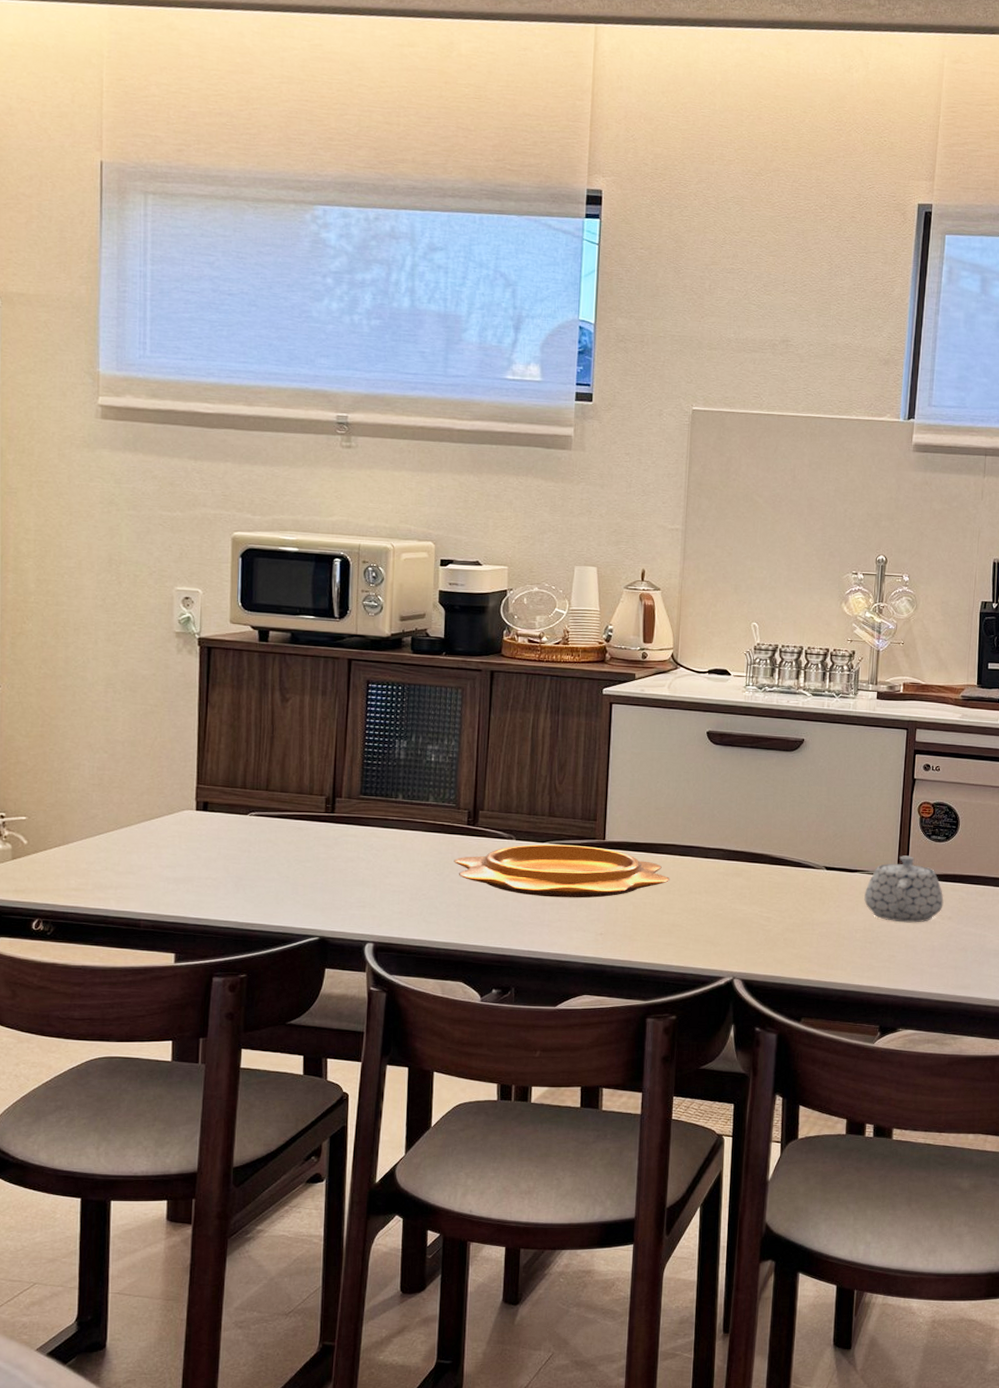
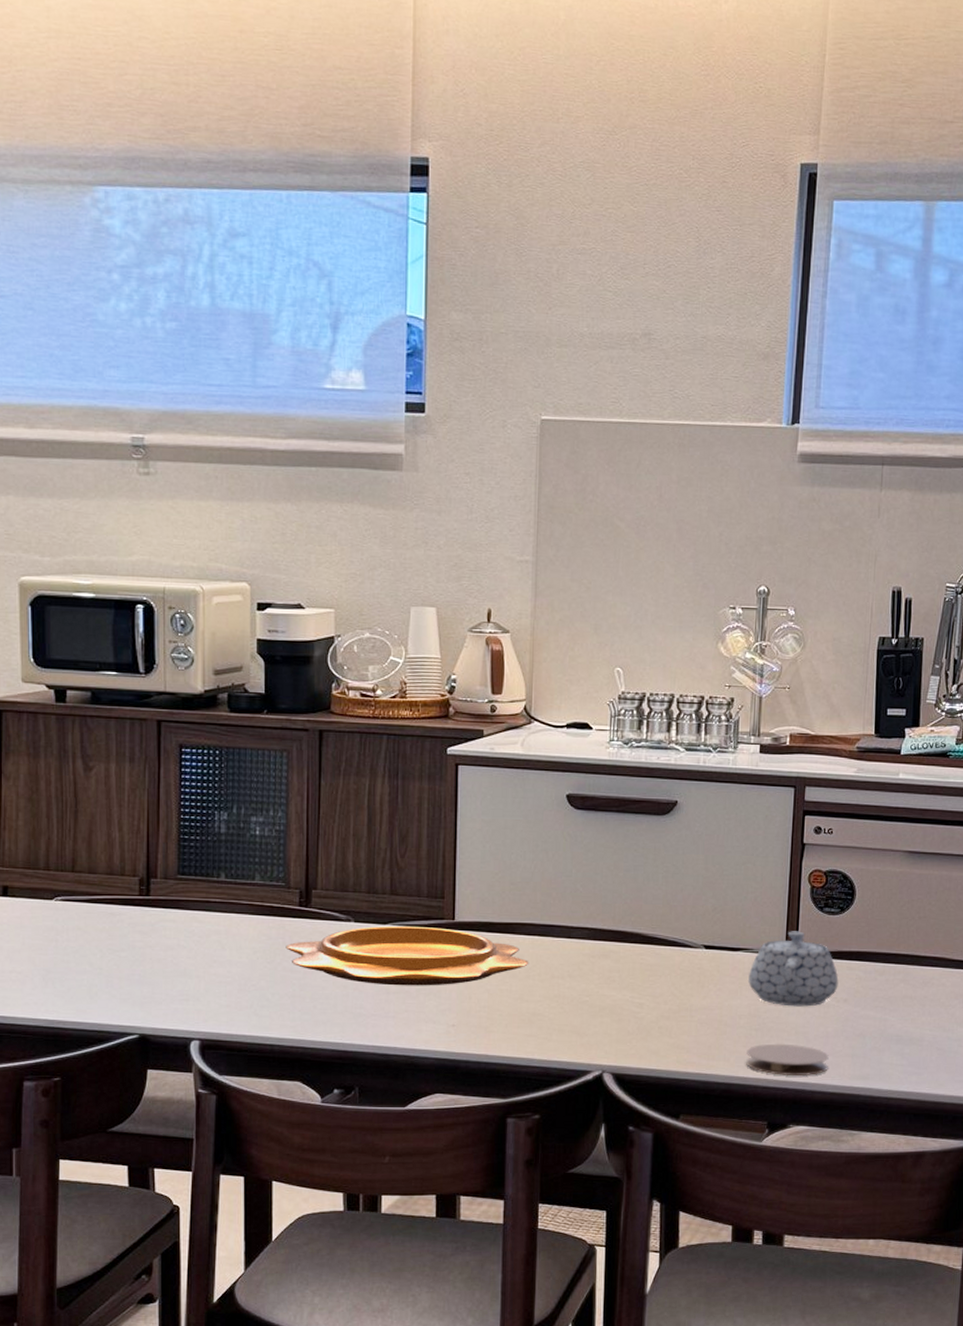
coaster: none [861,955,935,985] -> present [746,1043,829,1076]

